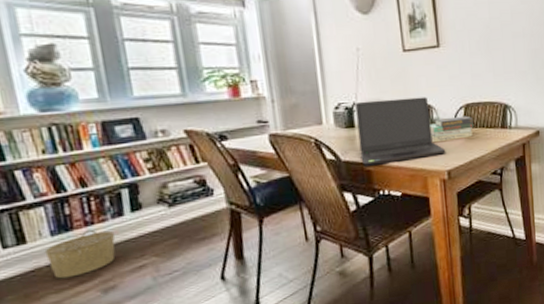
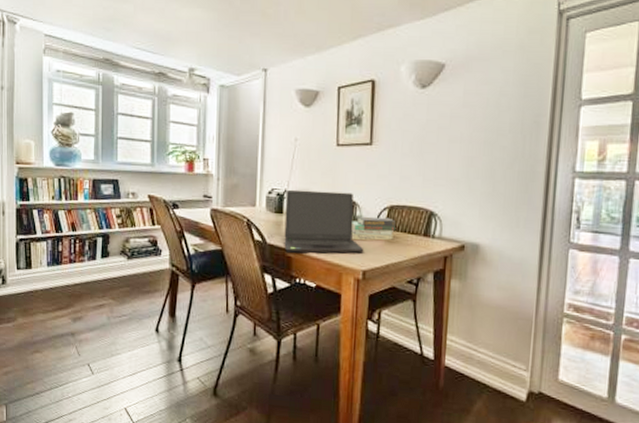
basket: present [44,229,116,279] -> none [41,266,88,303]

